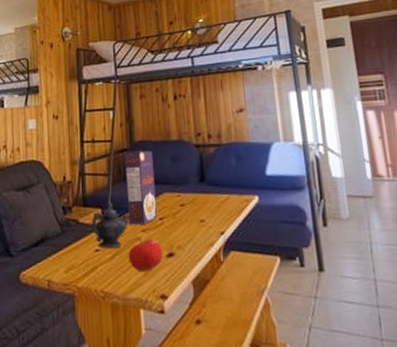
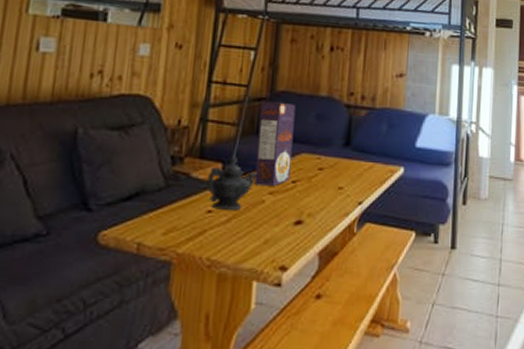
fruit: present [128,236,163,272] -> none [247,199,290,240]

